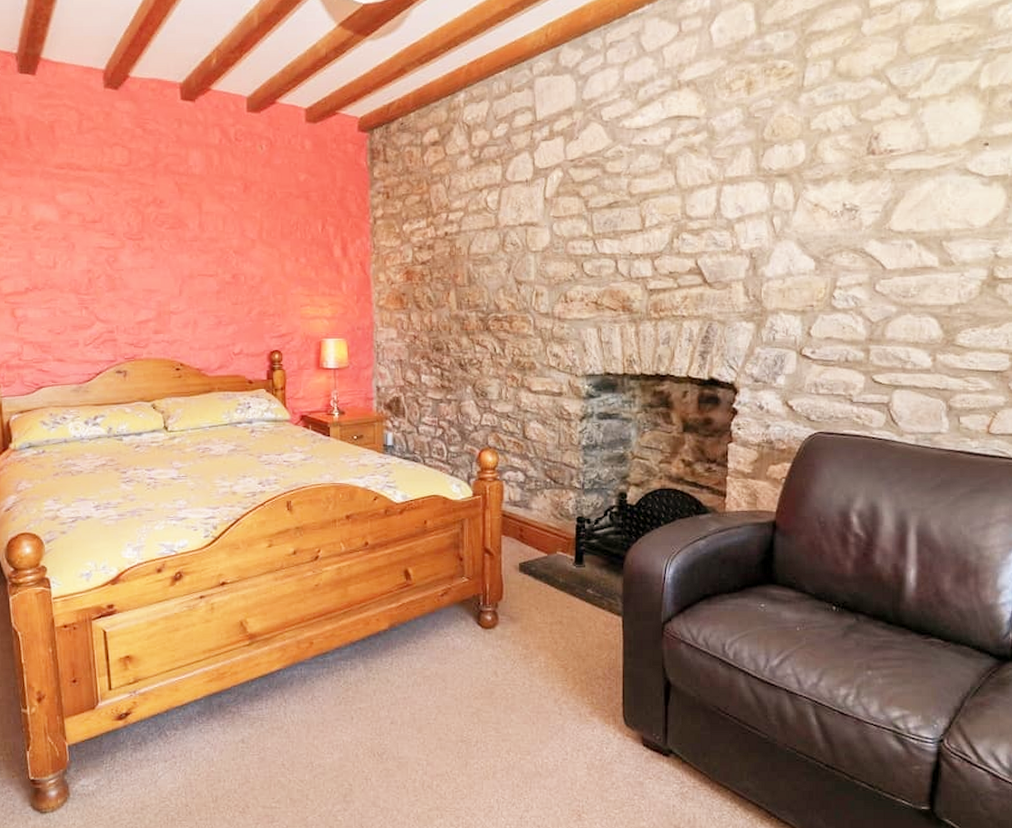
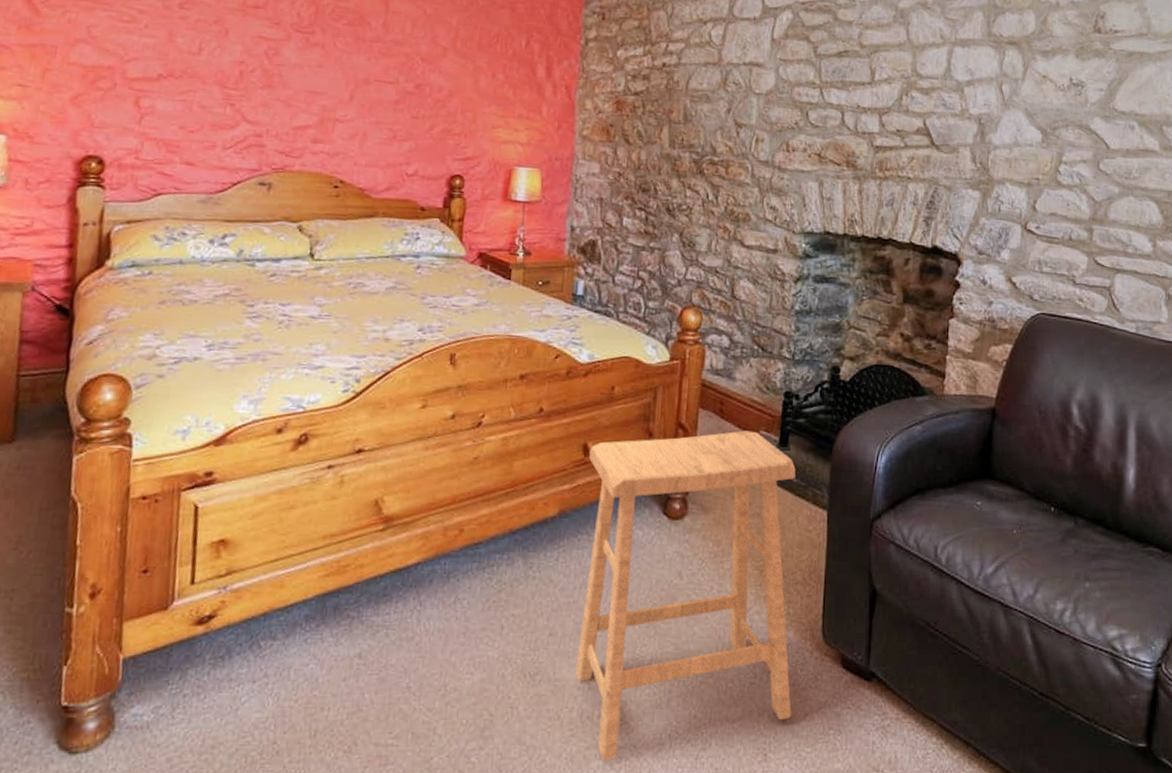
stool: none [410,552,600,821] -> present [575,430,796,762]

